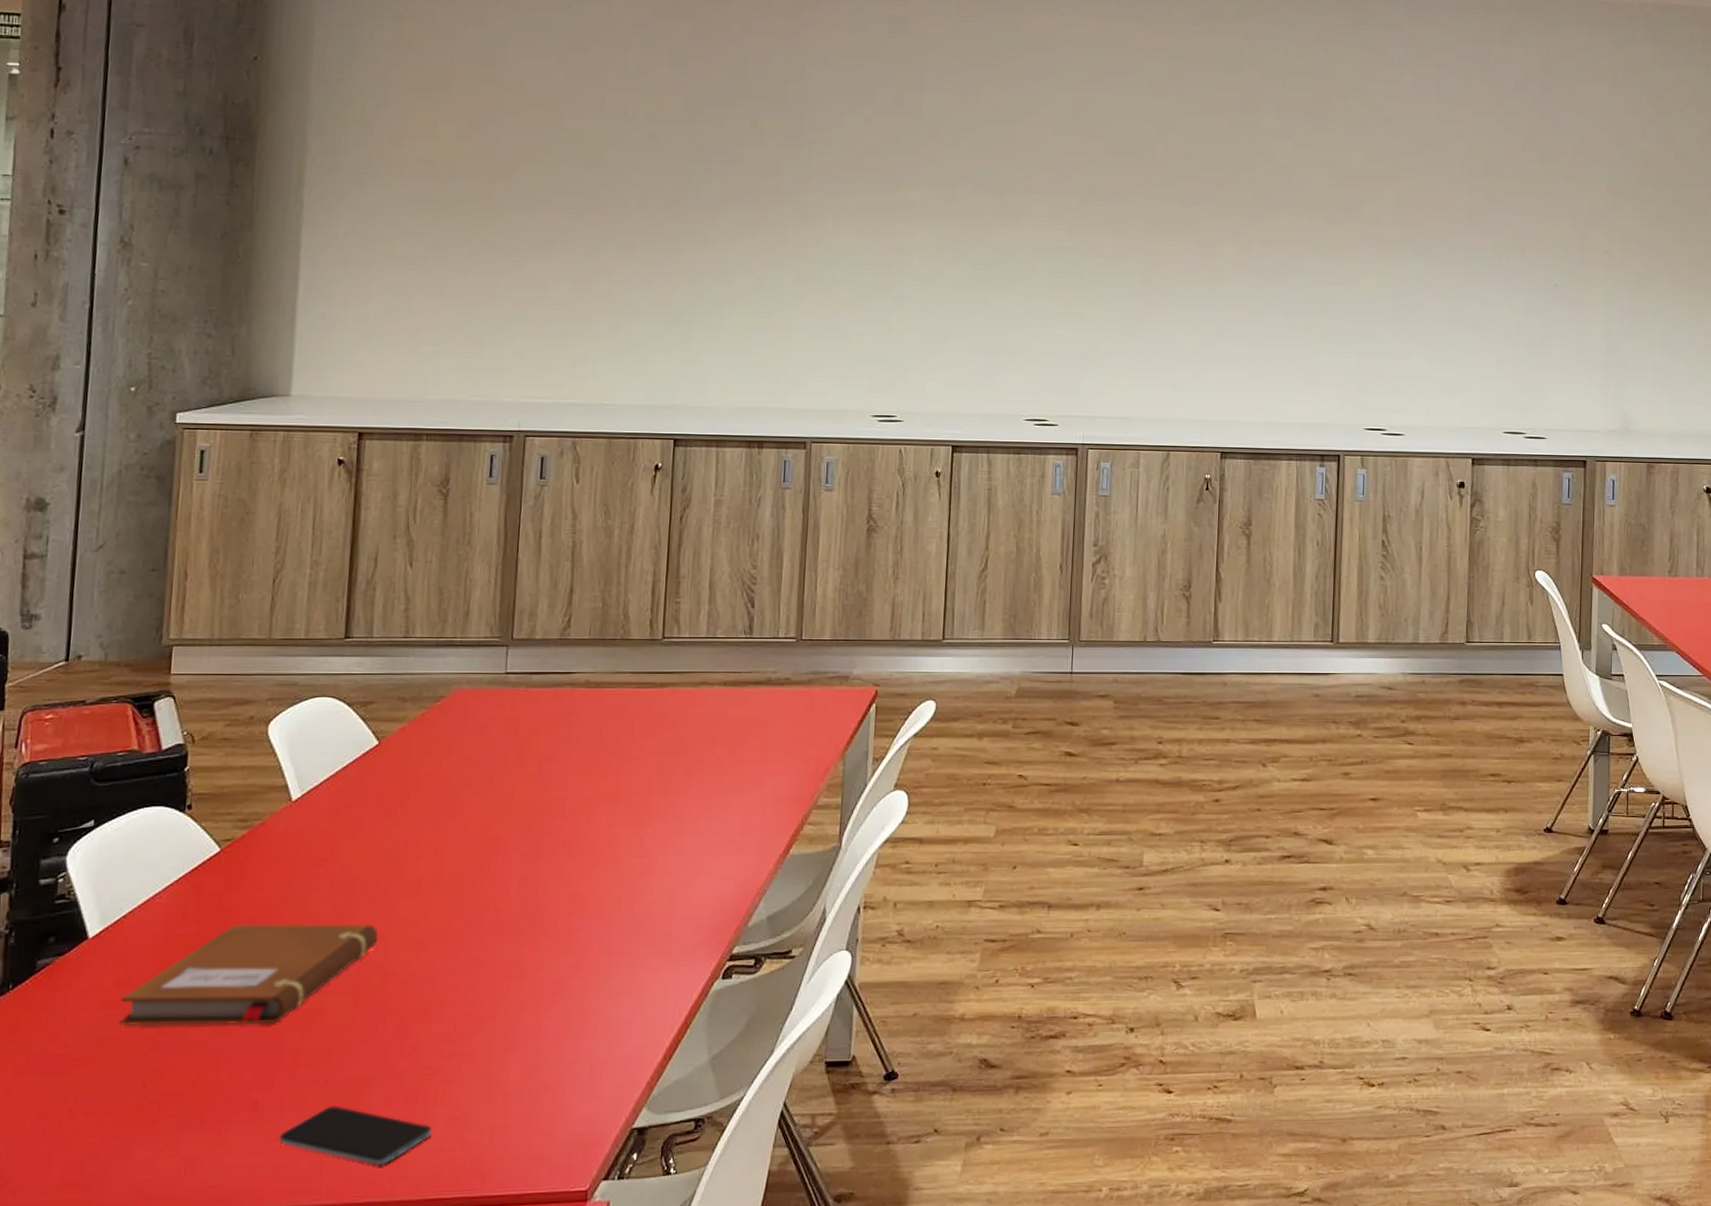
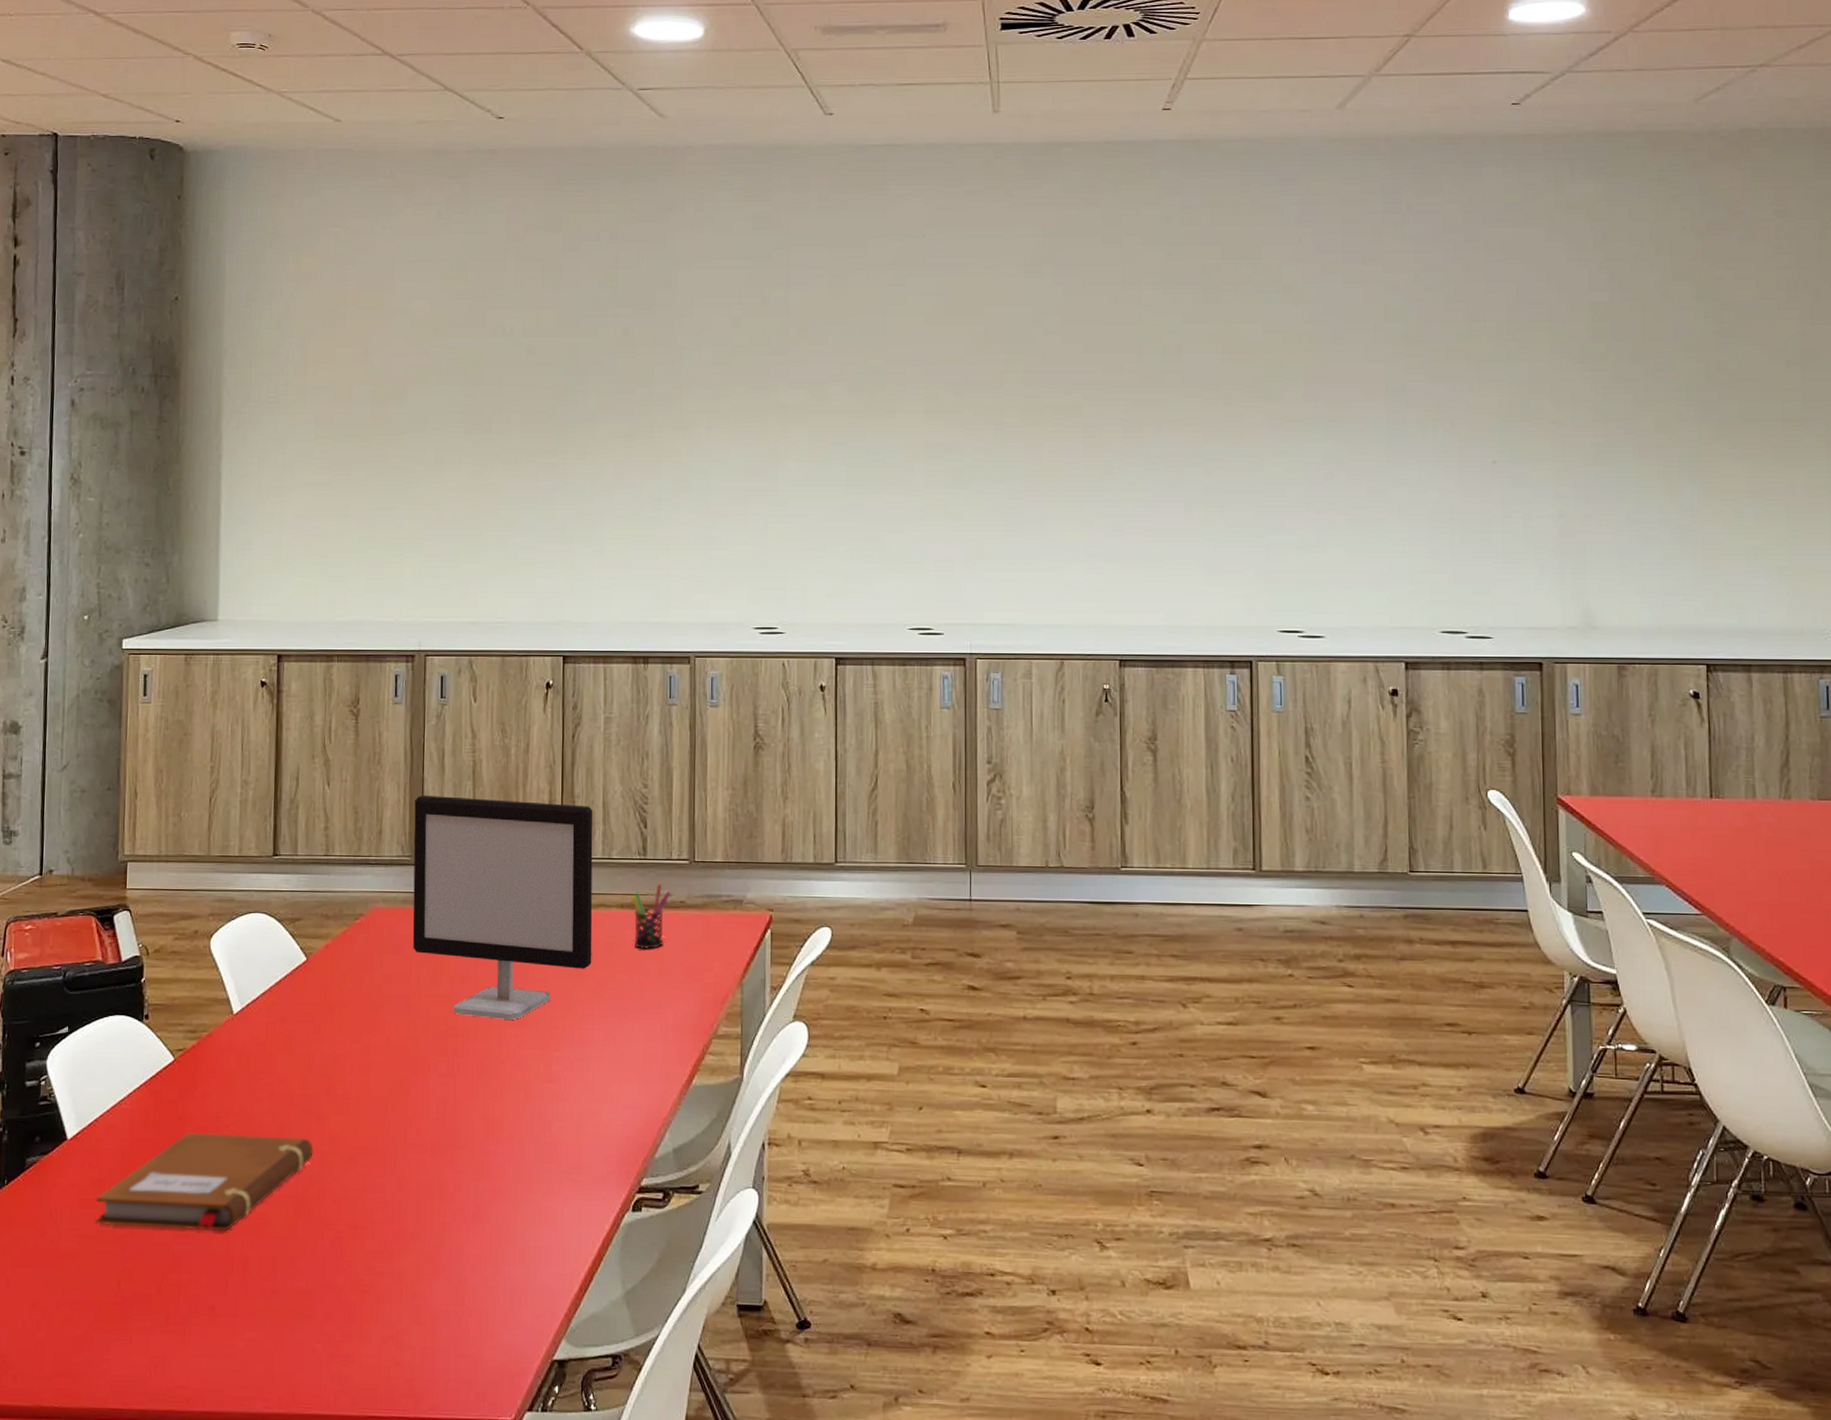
smartphone: present [279,1105,433,1166] -> none [234,1315,369,1379]
computer monitor: none [498,575,699,797] -> present [412,795,593,1020]
pen holder: none [735,662,777,725] -> present [631,884,671,949]

